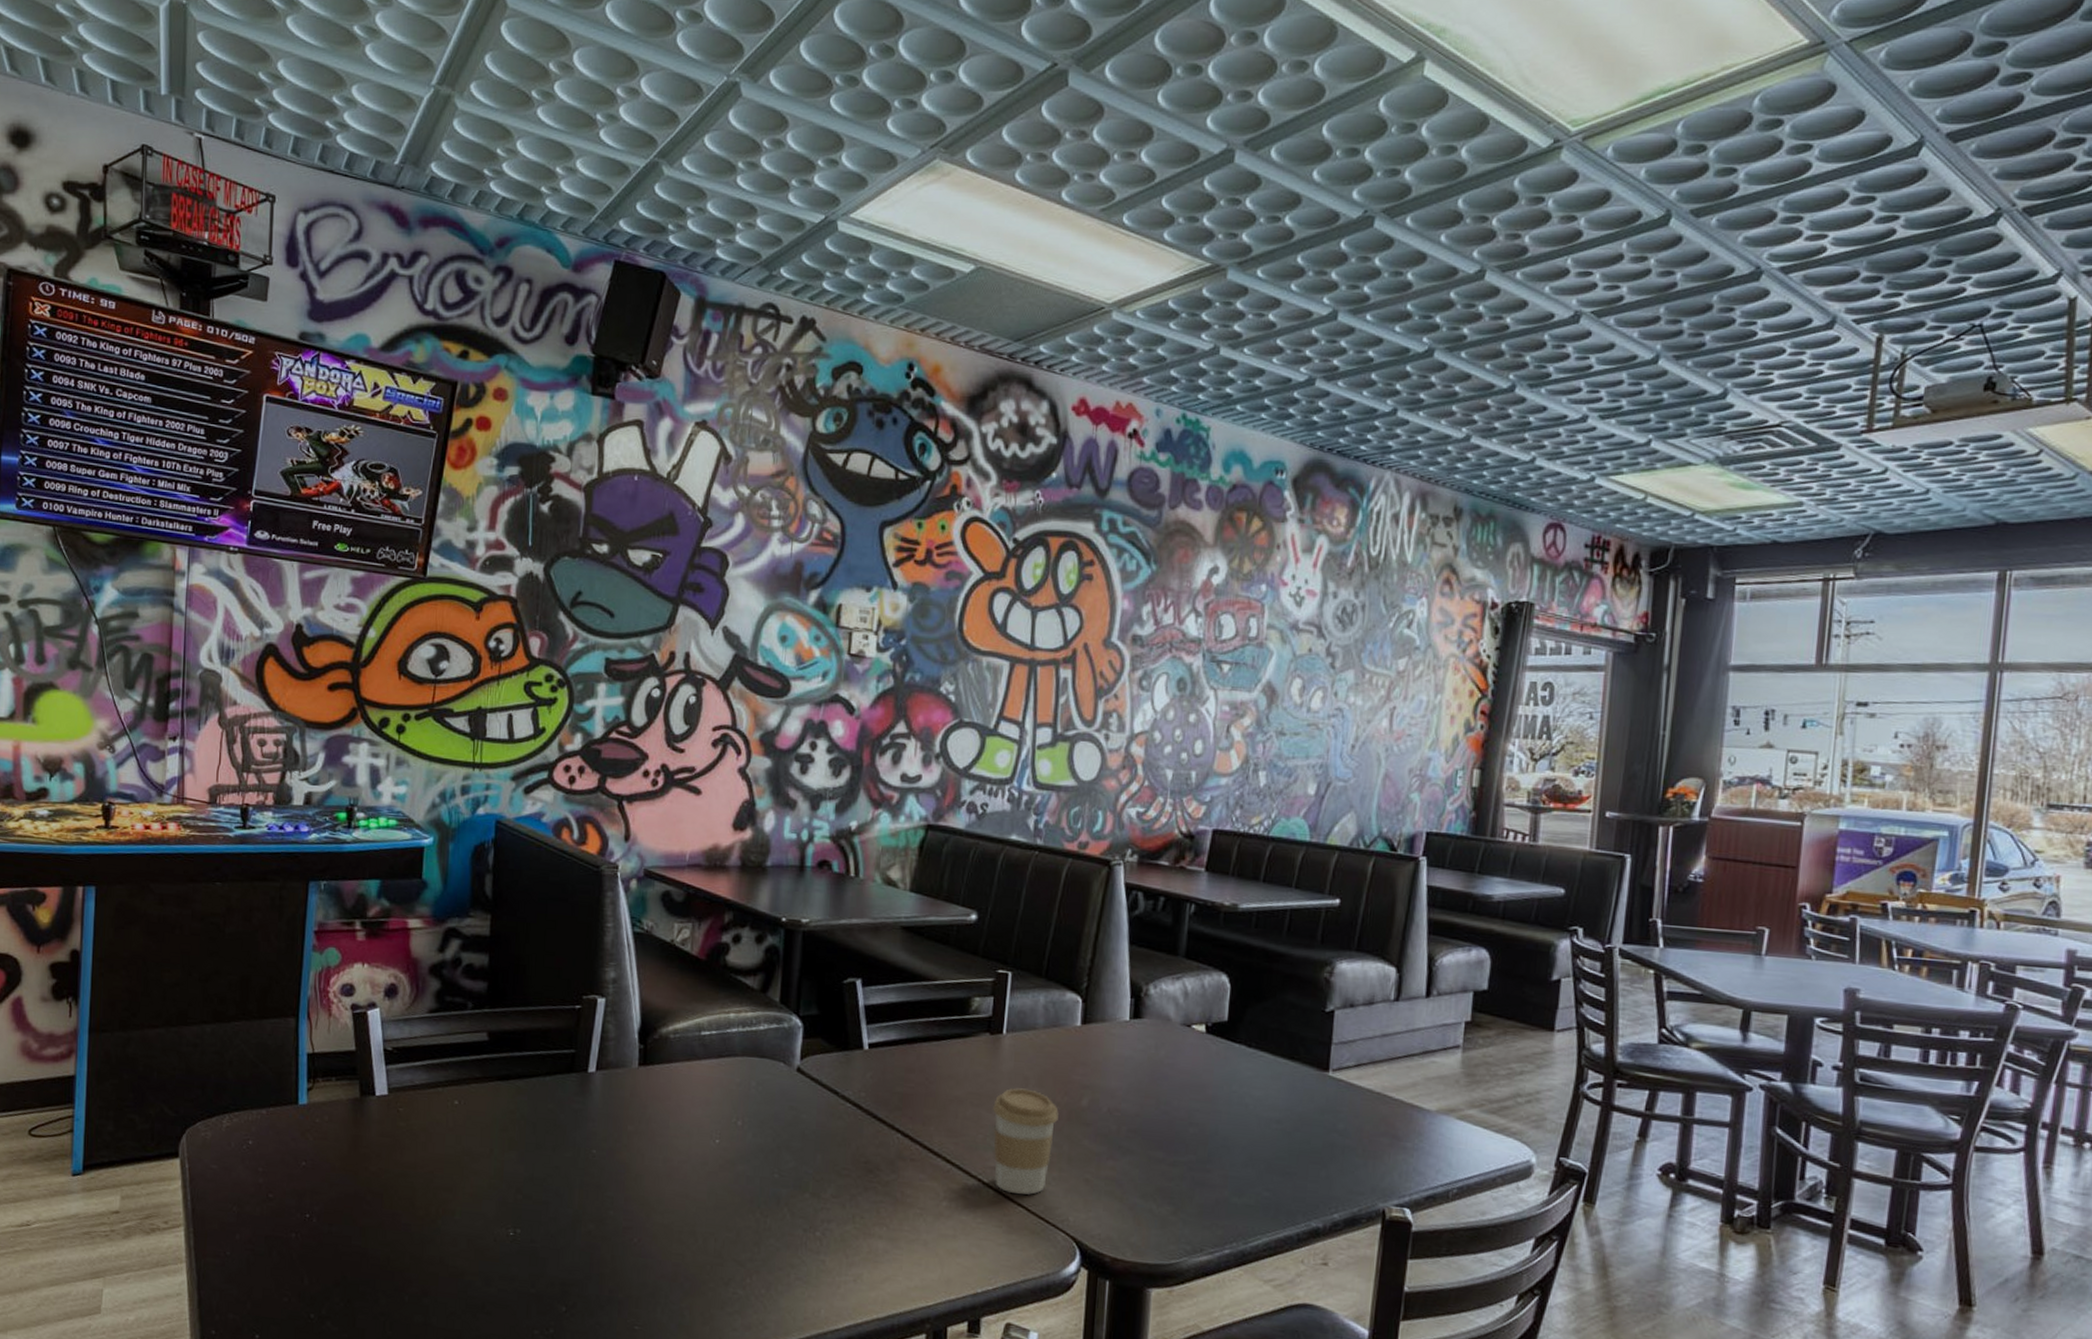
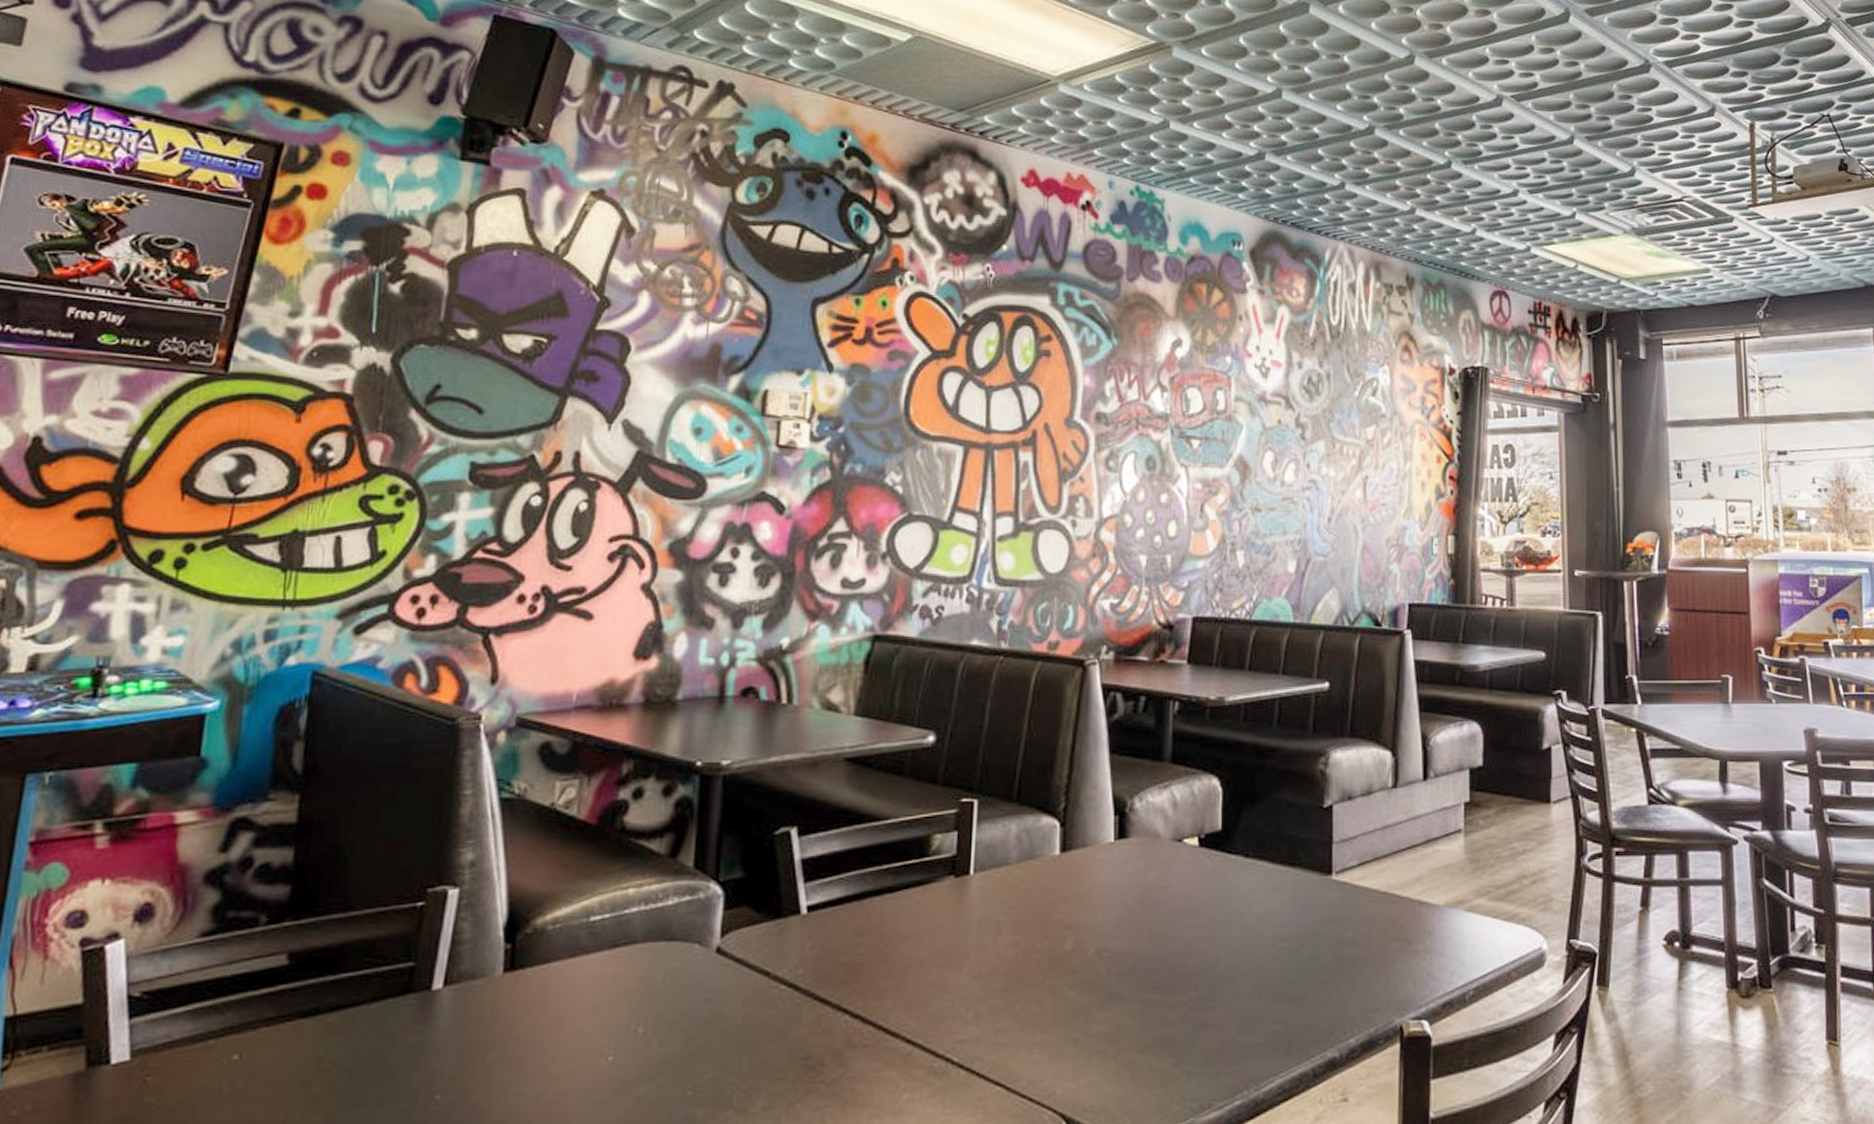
coffee cup: present [991,1088,1059,1195] -> none [959,938,1039,1070]

